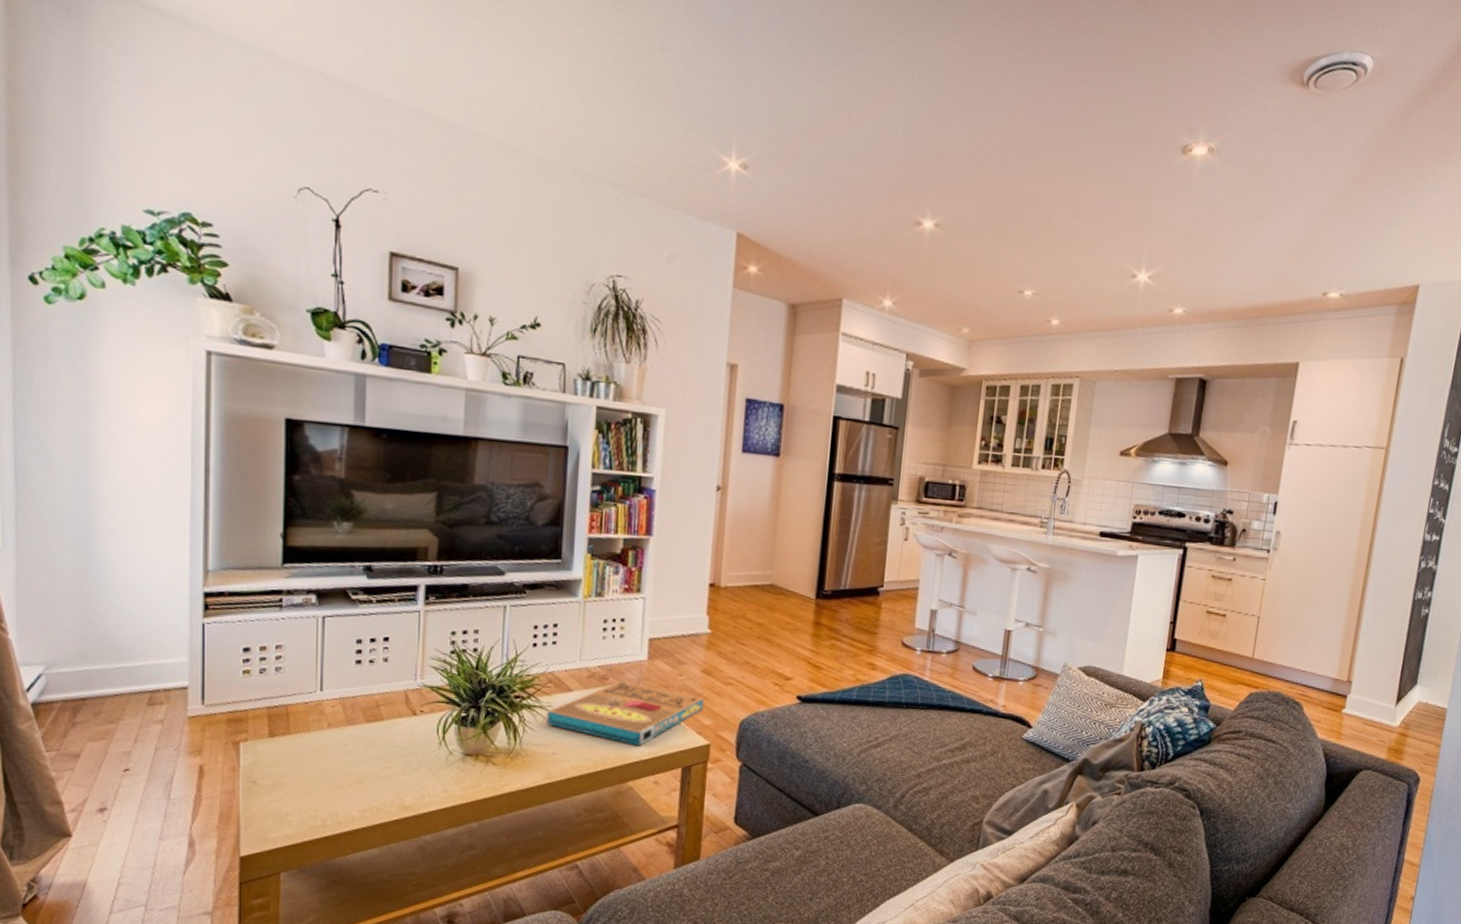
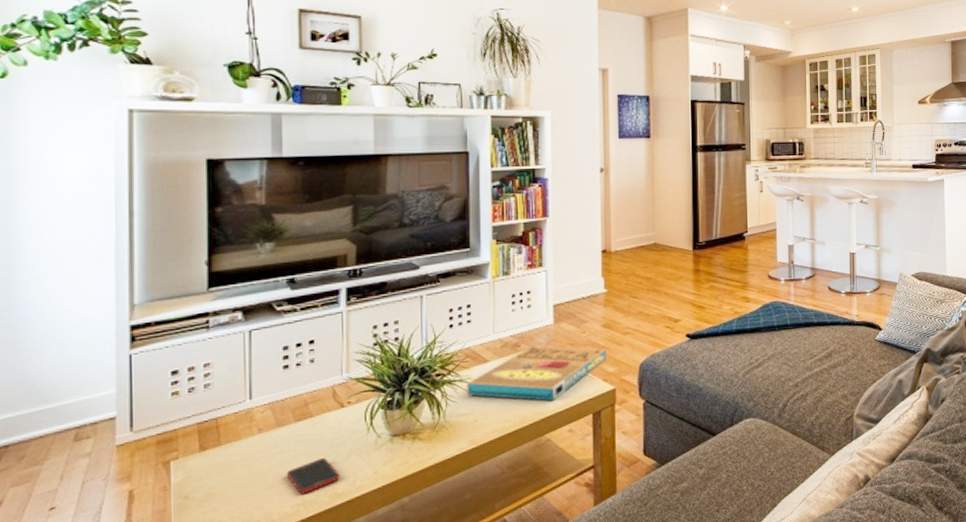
cell phone: none [354,765,409,801] -> present [286,457,340,495]

